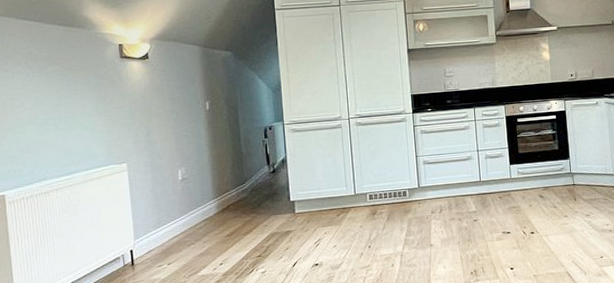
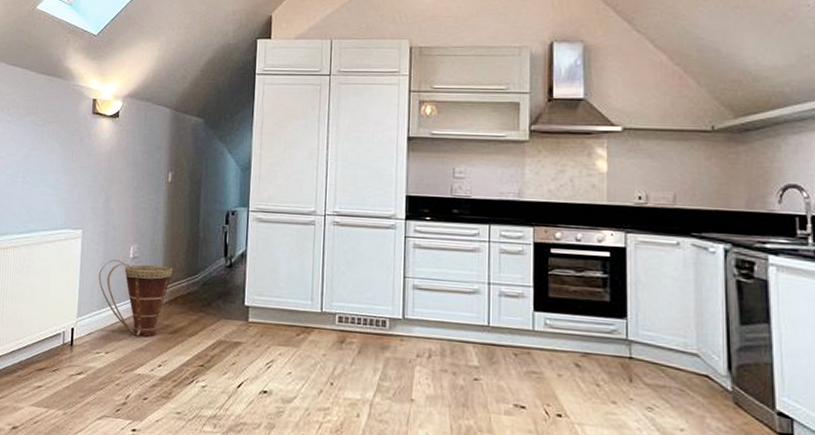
basket: none [150,181,222,244] -> present [98,260,173,337]

